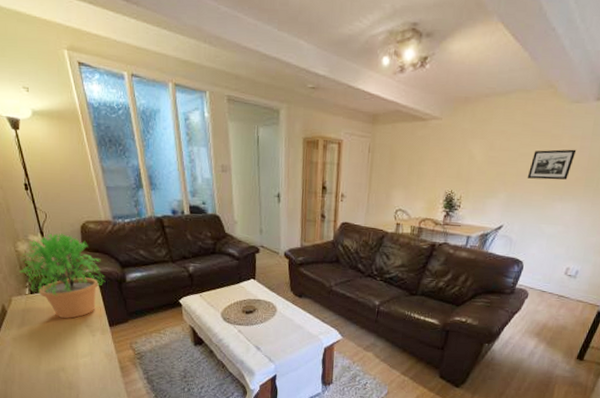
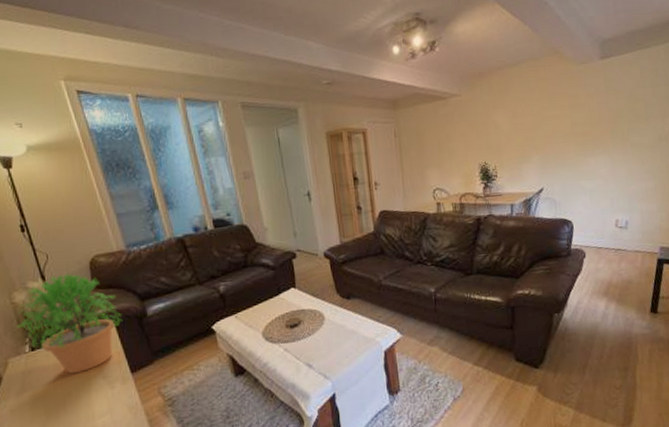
picture frame: present [527,149,577,180] -> none [555,105,595,139]

